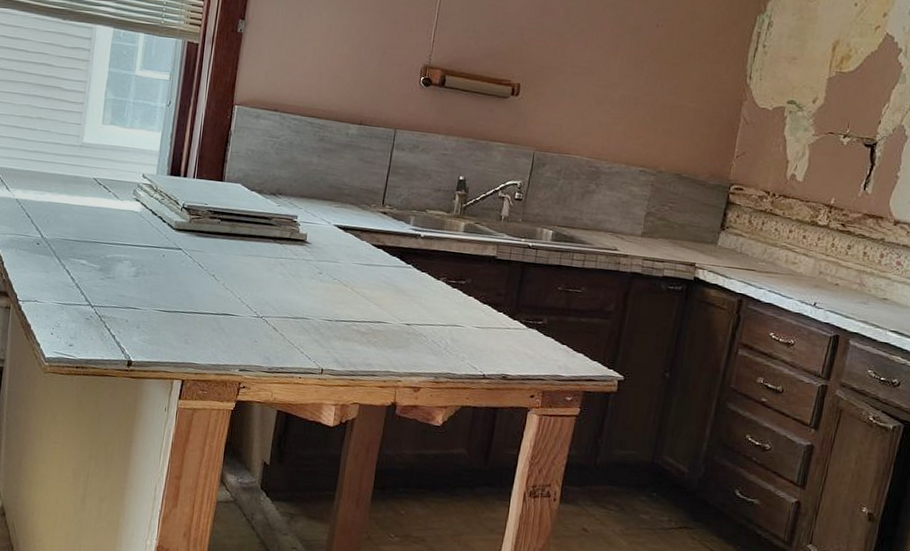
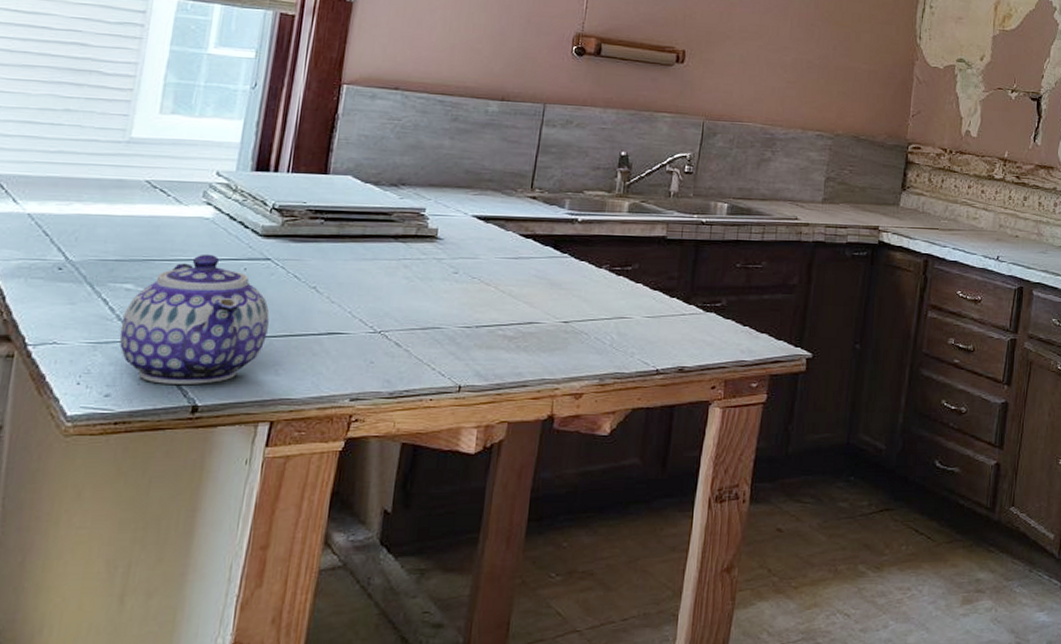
teapot: none [78,240,181,345] -> present [119,254,270,384]

